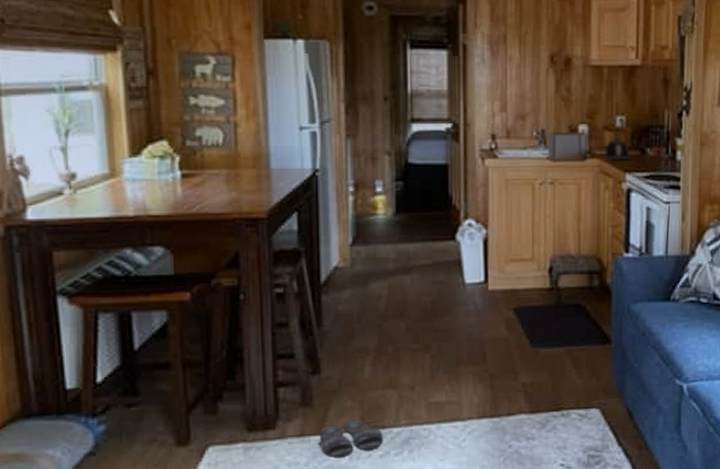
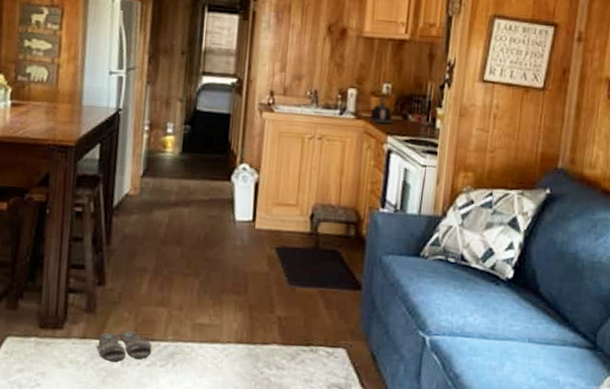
toaster: present [547,132,590,163] -> none [317,93,356,123]

